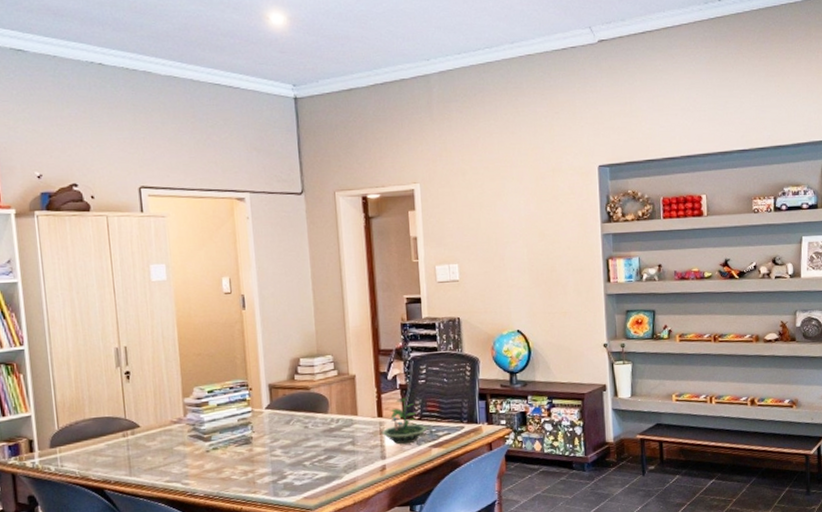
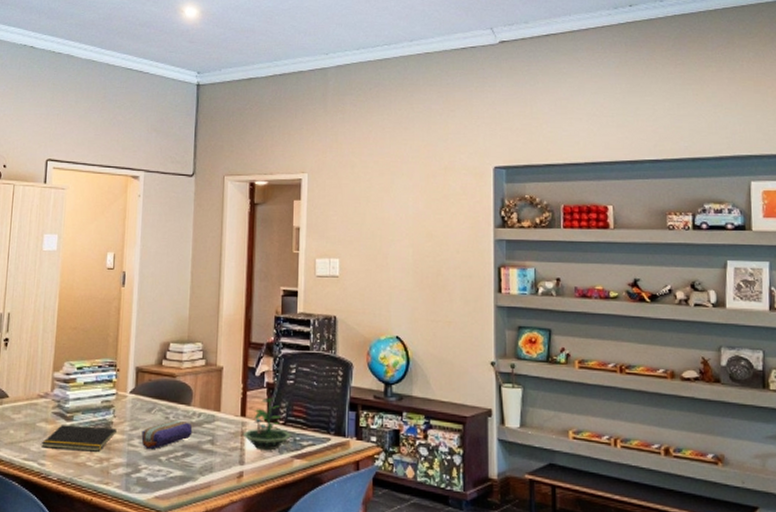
notepad: none [182,443,257,469] -> present [41,425,117,452]
pencil case: none [283,427,333,457] -> present [141,420,193,449]

